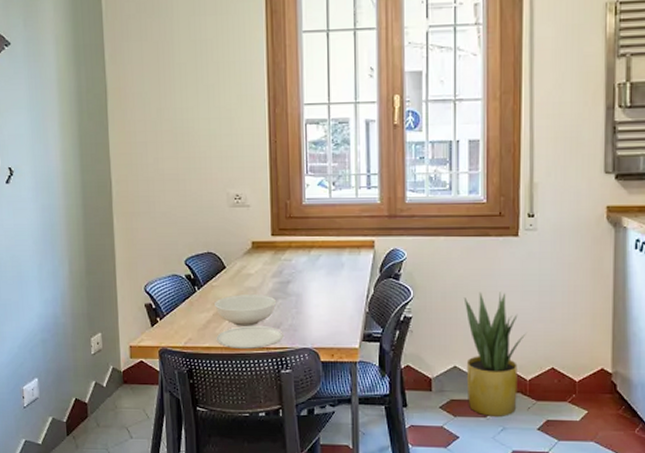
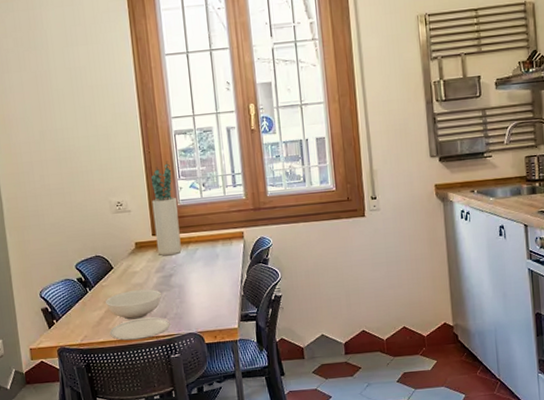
vase: none [274,153,303,260] -> present [150,161,182,256]
planter: present [463,292,526,416] -> none [324,266,380,375]

